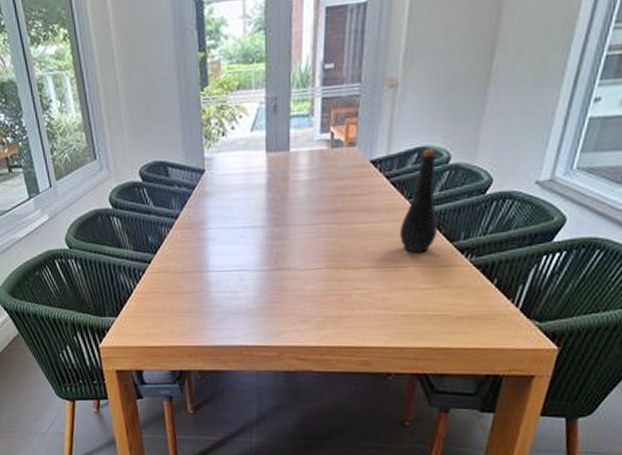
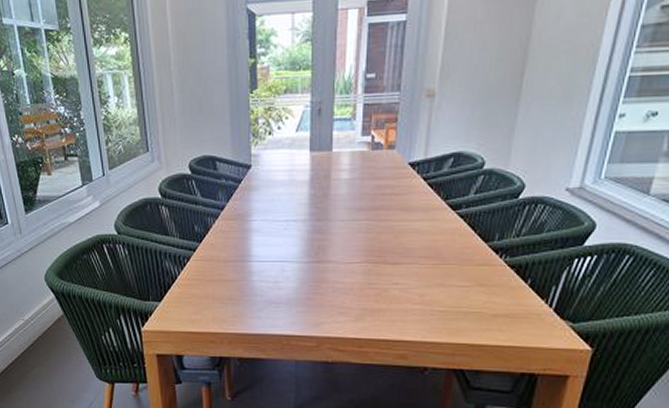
bottle: present [400,149,438,253] -> none [437,155,473,251]

